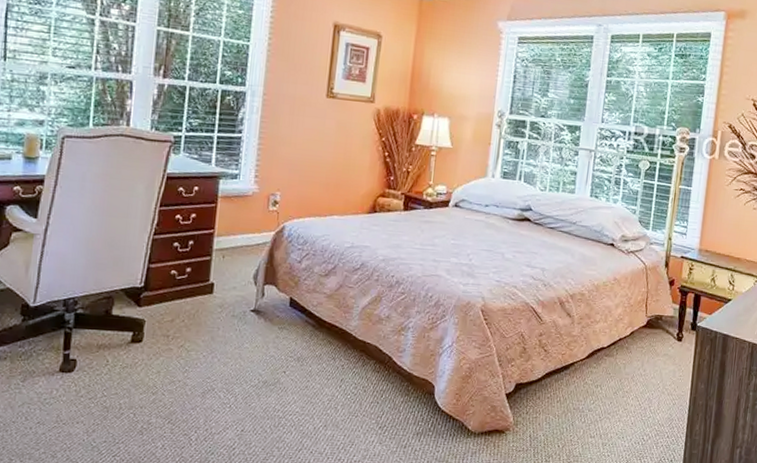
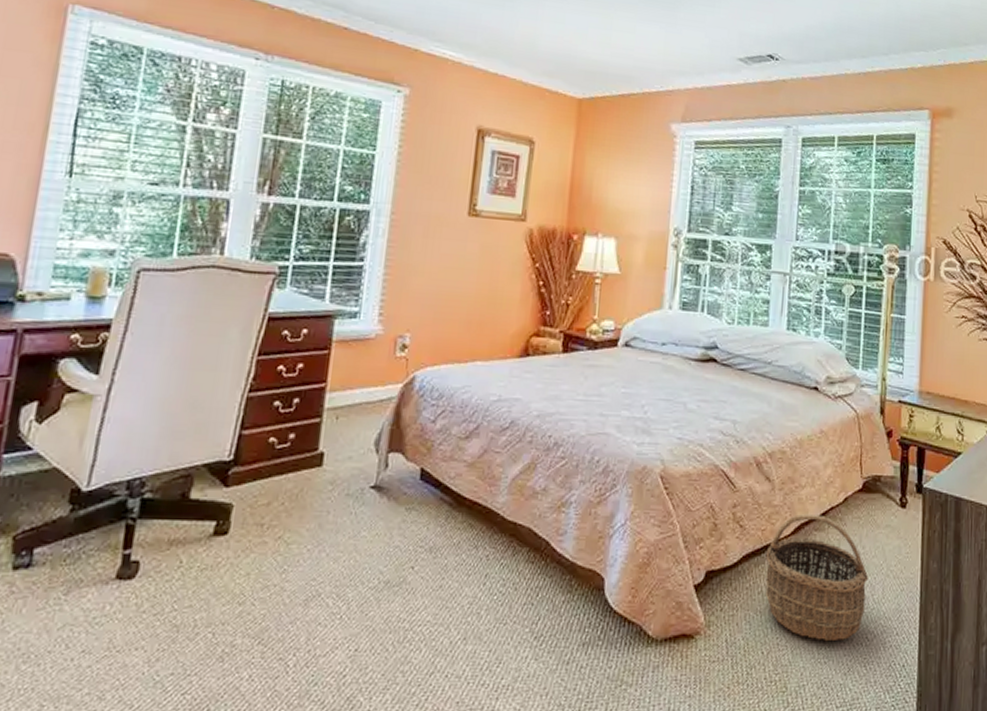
wicker basket: none [563,342,648,440] -> present [765,513,869,640]

